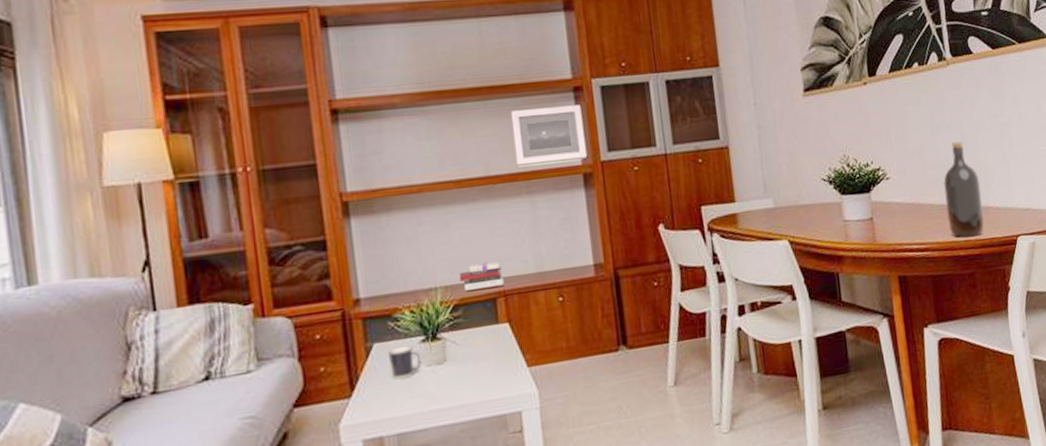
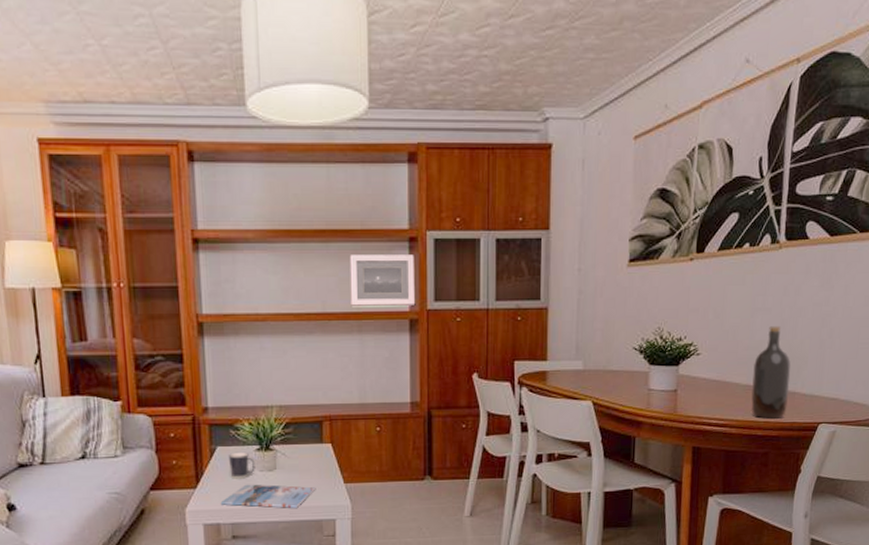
magazine: none [381,376,496,414] -> present [220,484,316,508]
books: present [458,260,504,292] -> none [292,389,331,413]

